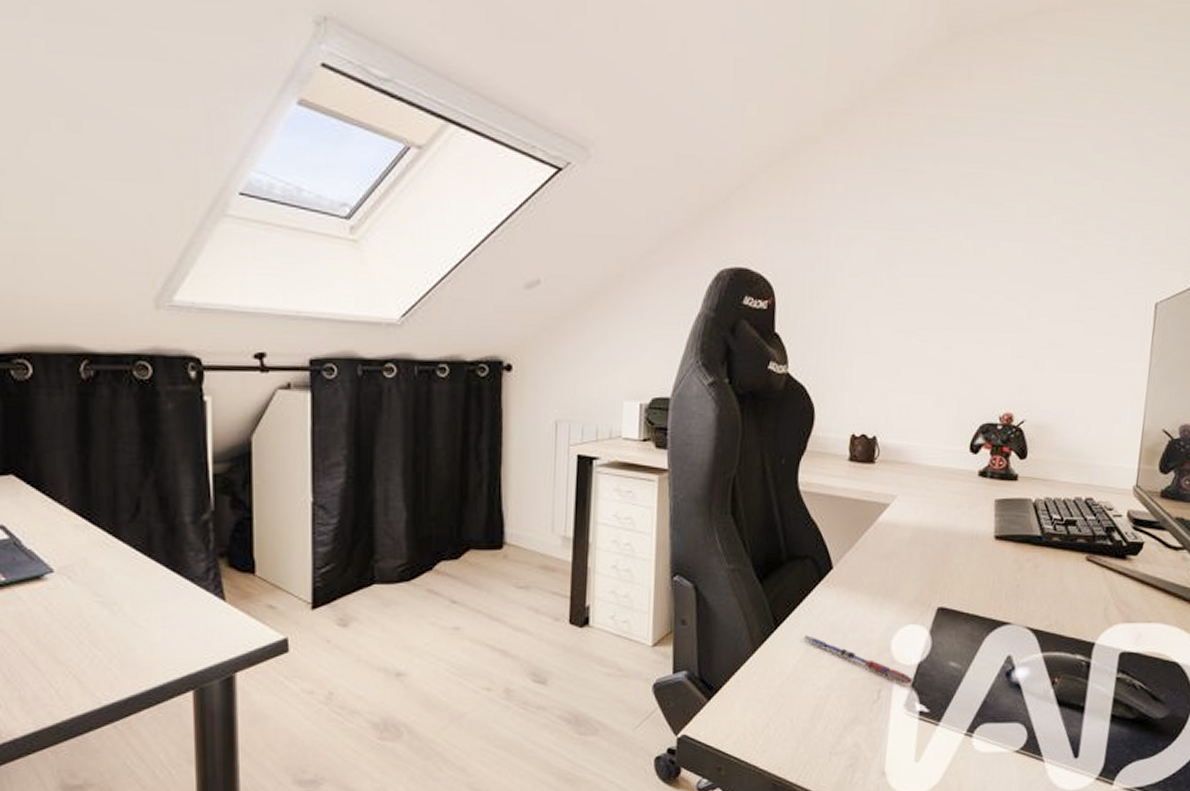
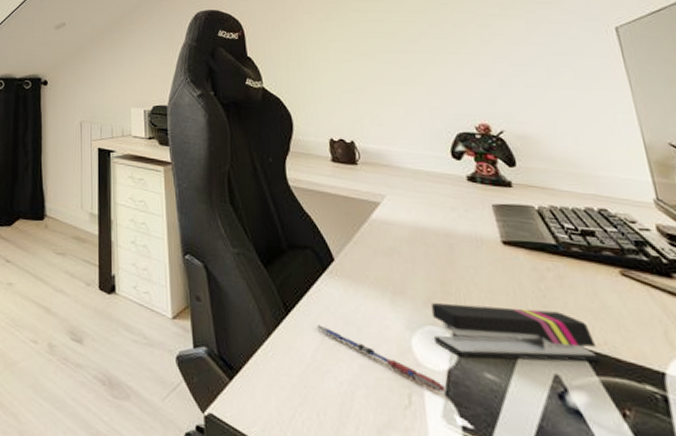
stapler: none [911,599,1048,650] -> present [430,303,600,362]

